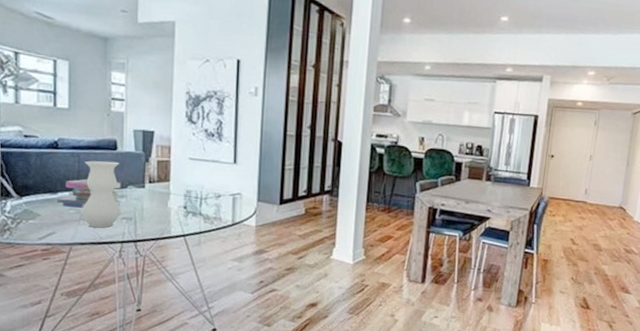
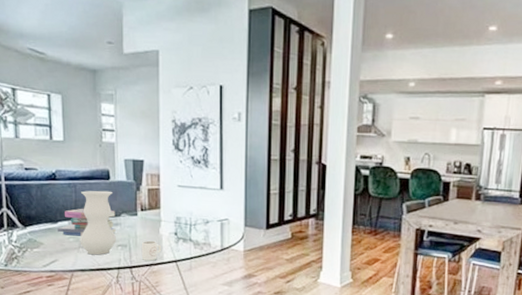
mug: none [147,213,170,235] -> present [141,240,162,261]

